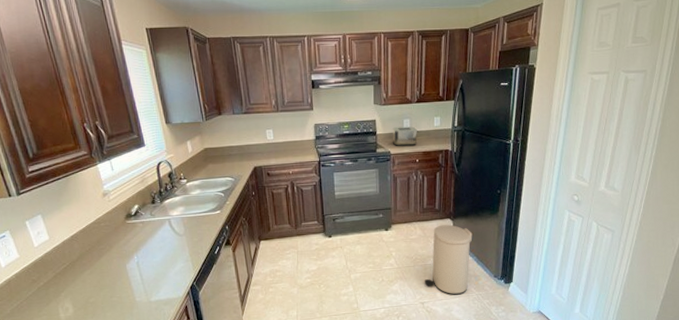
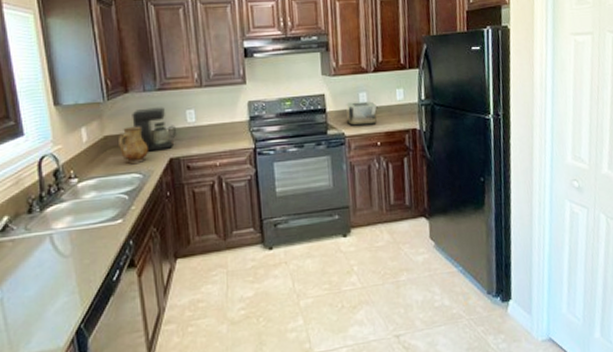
ceramic pitcher: none [215,141,238,171] -> present [119,126,148,165]
coffee maker: none [225,127,259,161] -> present [132,107,176,152]
pedal bin: present [424,224,473,295] -> none [397,225,455,323]

